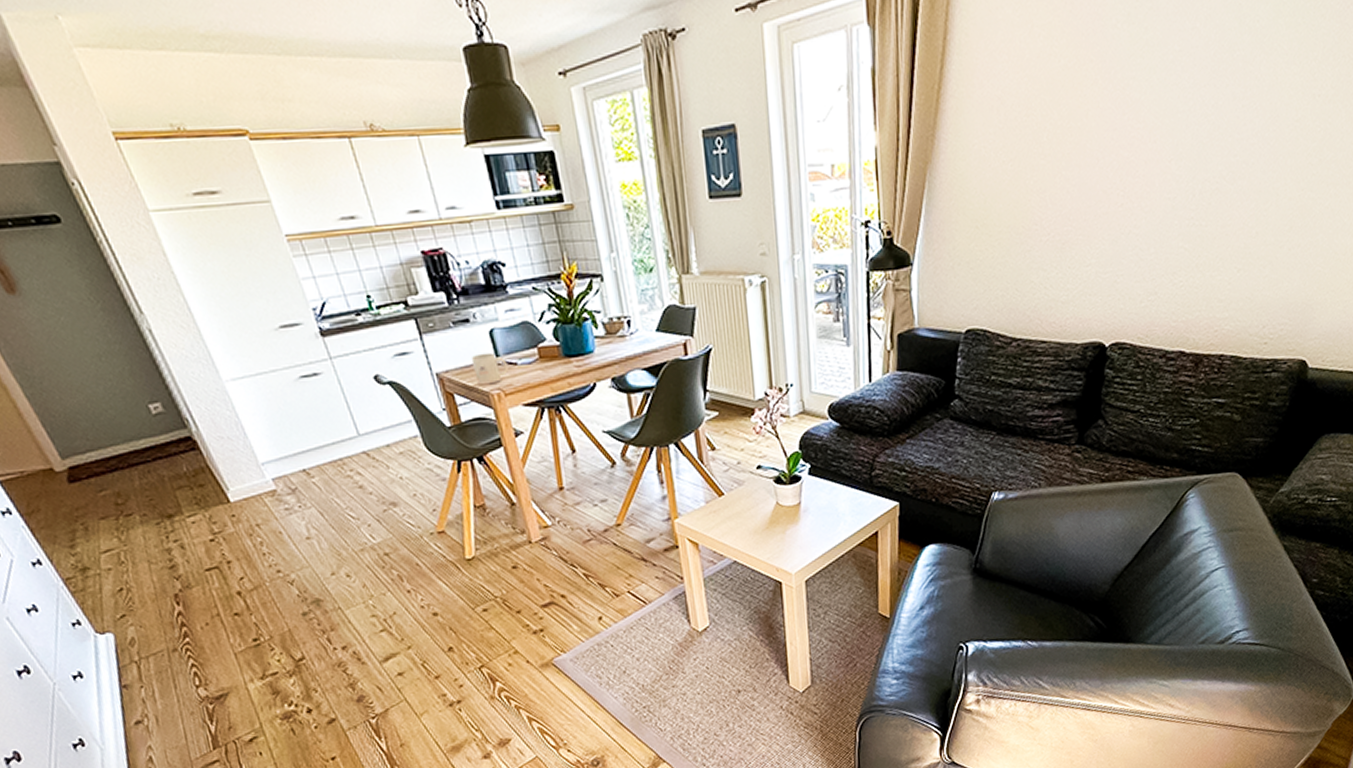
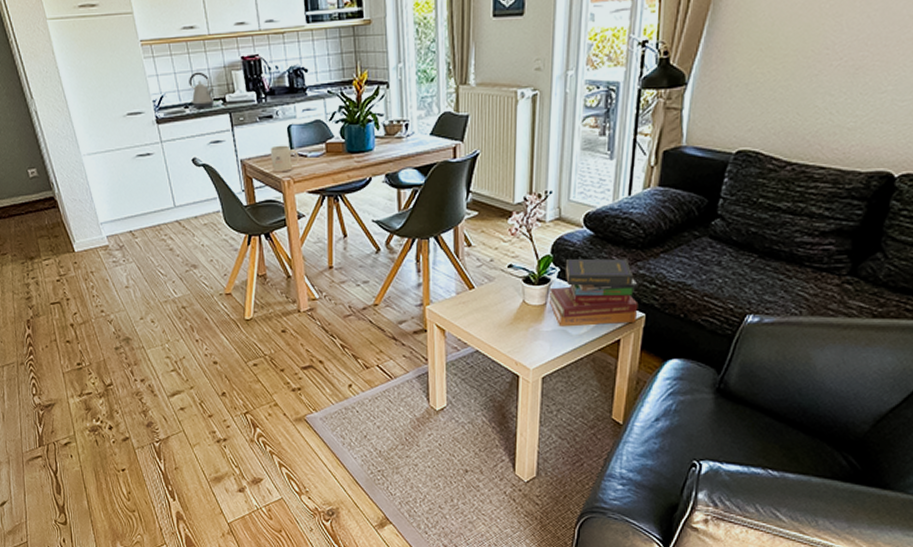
kettle: none [357,271,393,316] -> present [189,71,215,109]
books: none [801,447,892,525] -> present [548,258,639,327]

